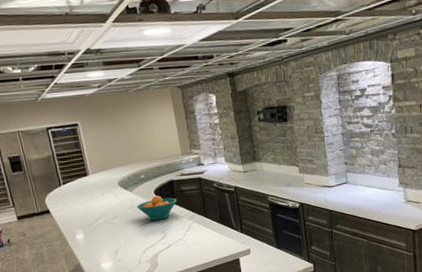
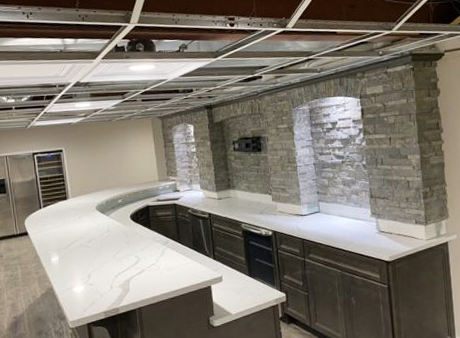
fruit bowl: present [136,195,177,221] -> none [112,220,152,245]

